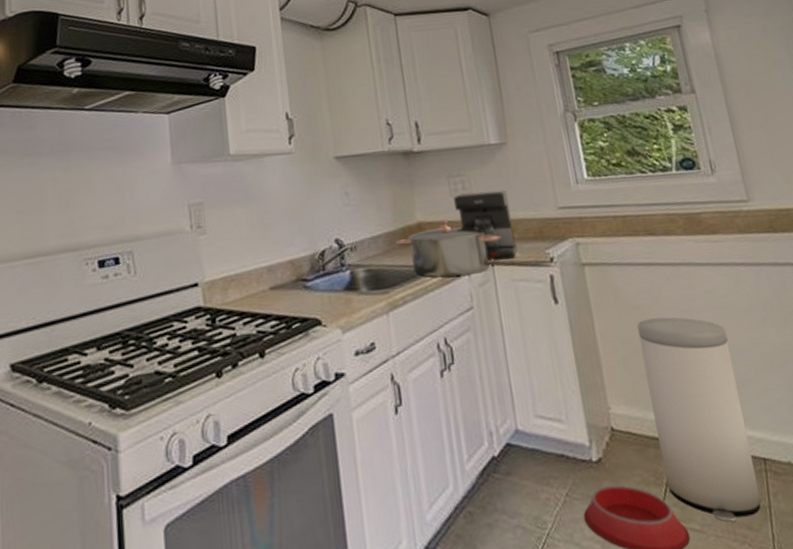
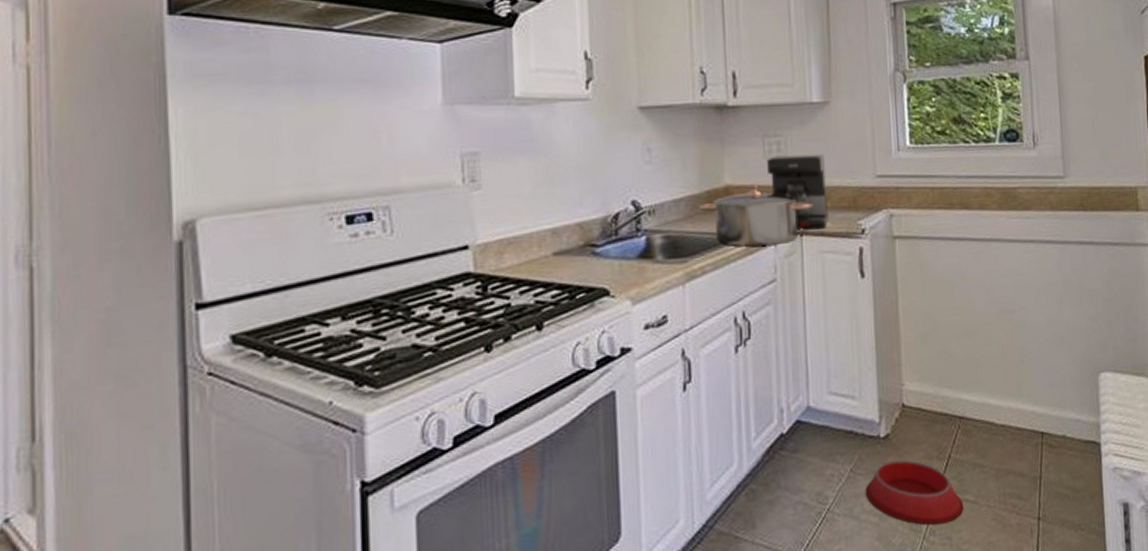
pedal bin: present [636,317,762,523] -> none [940,293,1034,494]

